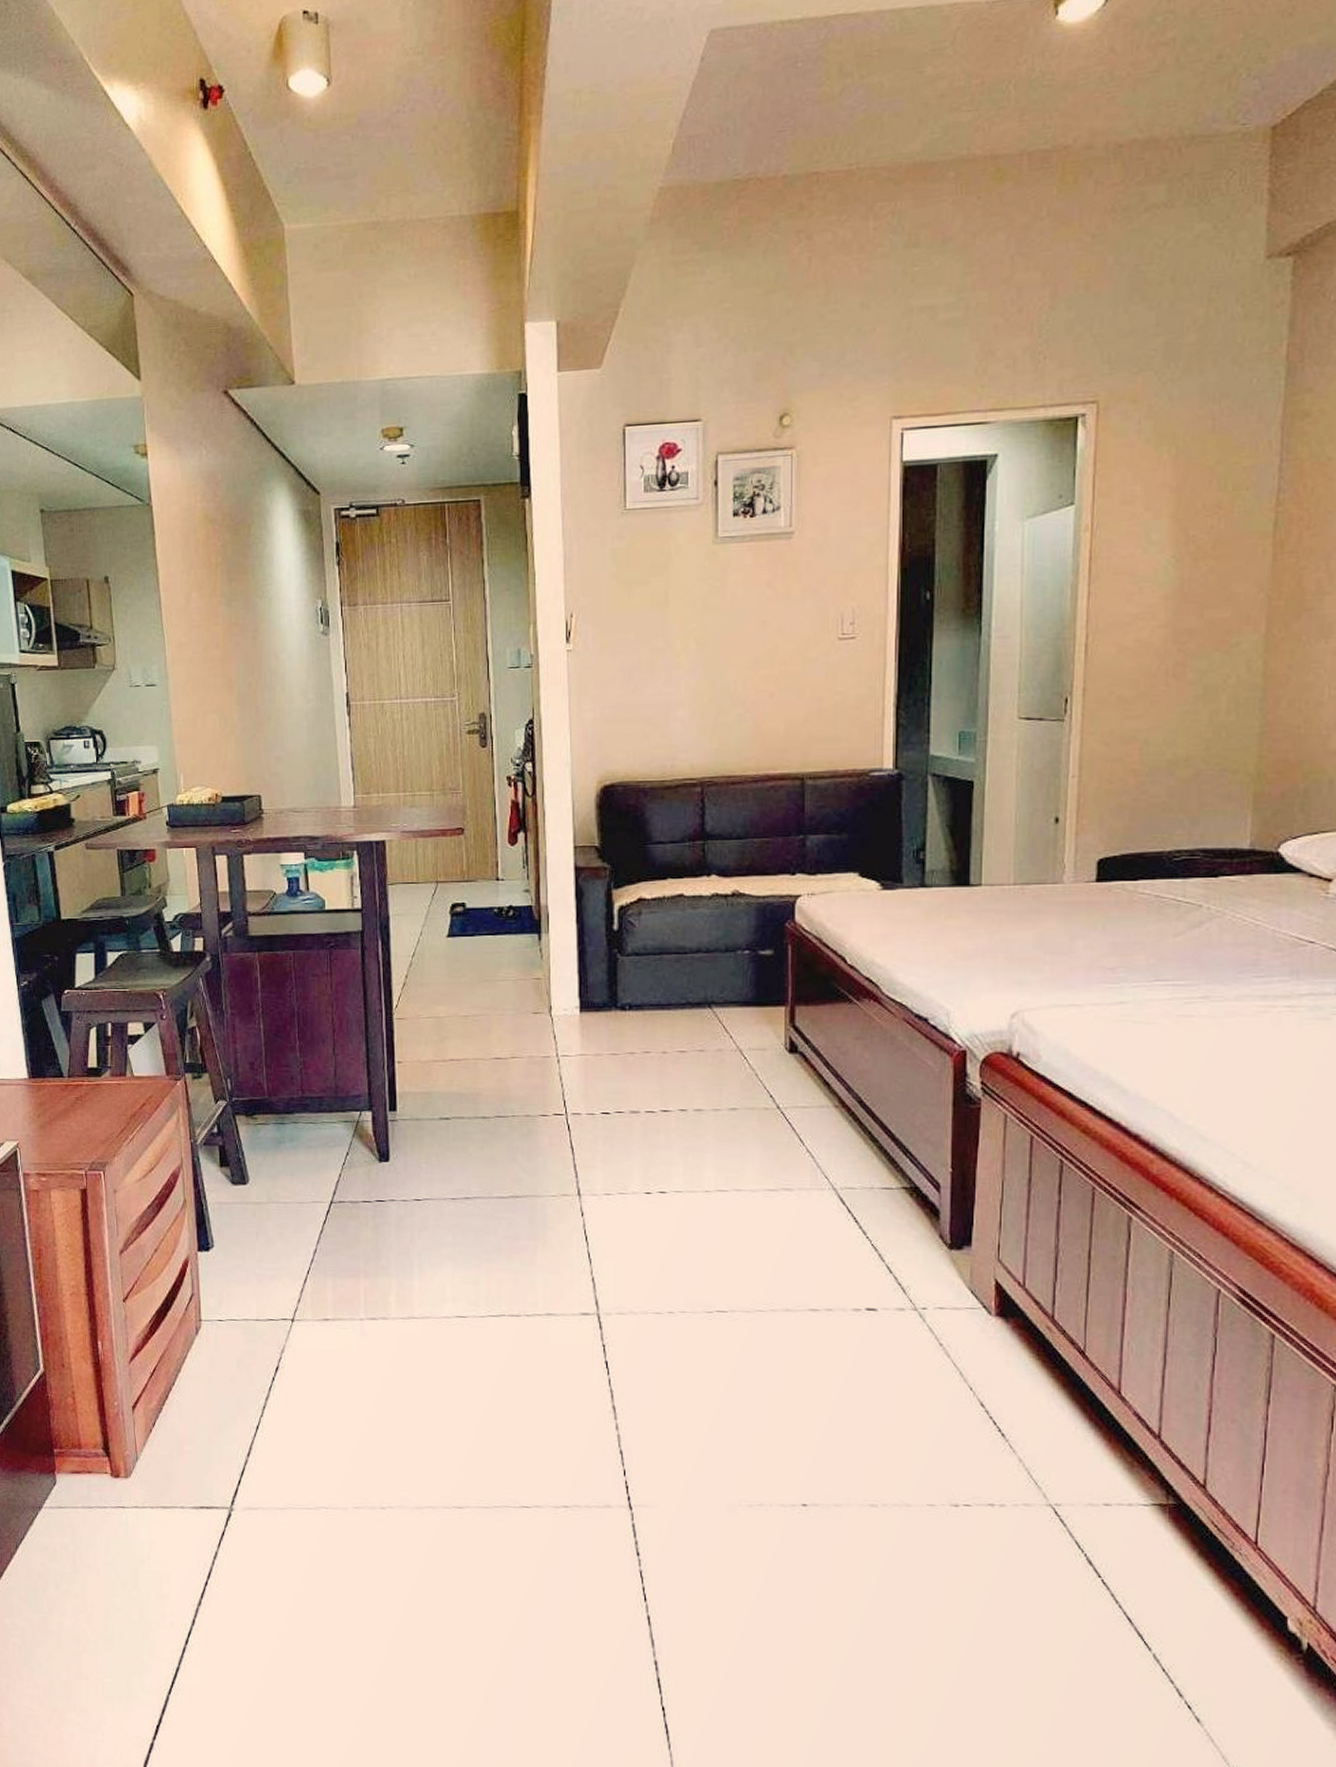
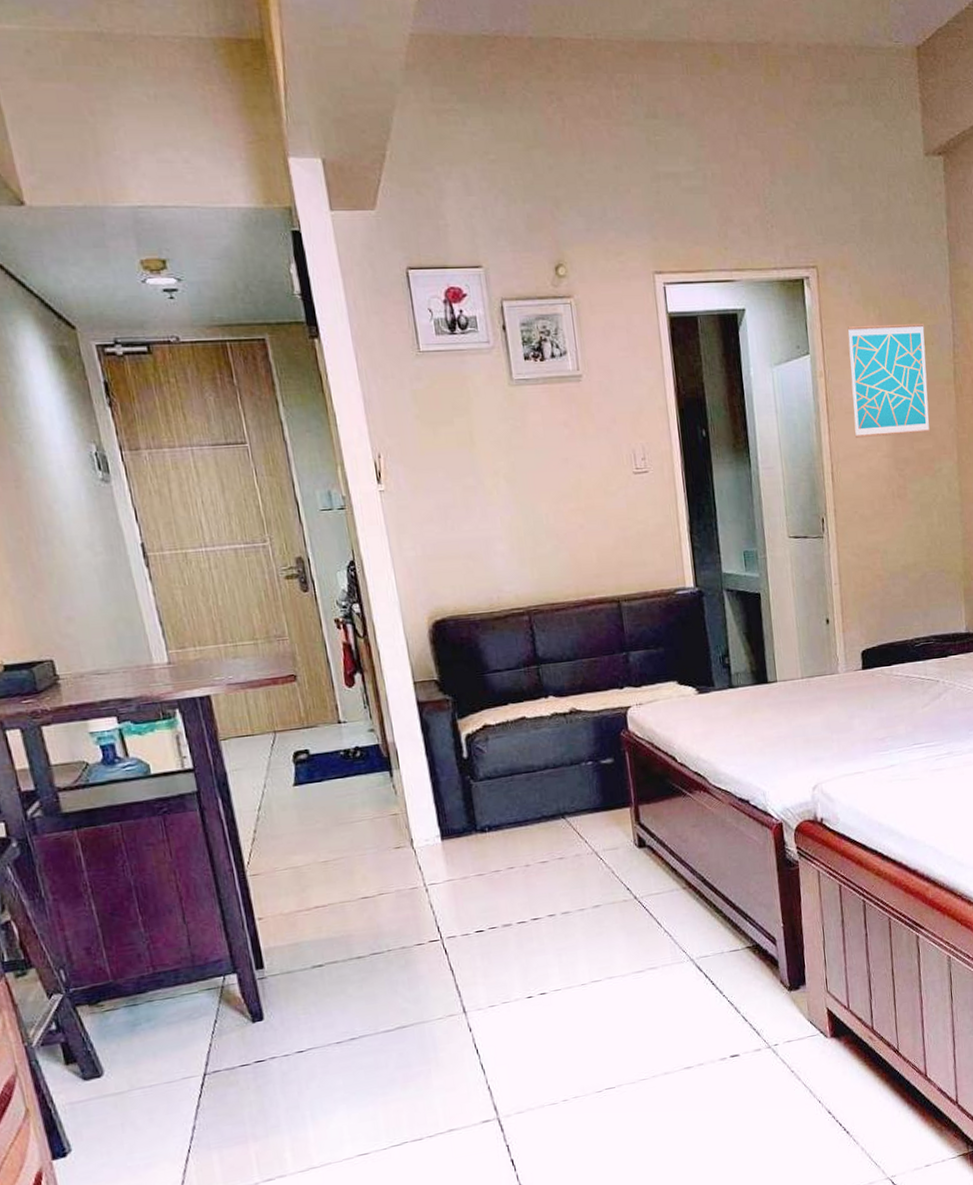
wall art: none [1124,463,1238,605] -> present [847,323,930,439]

